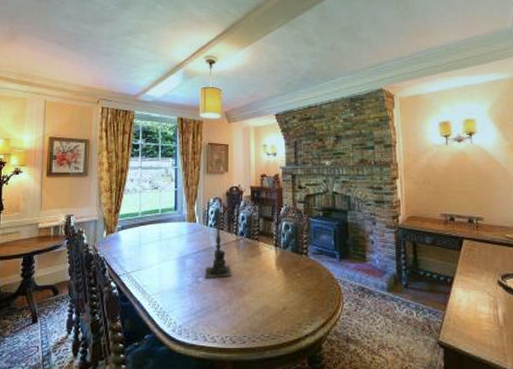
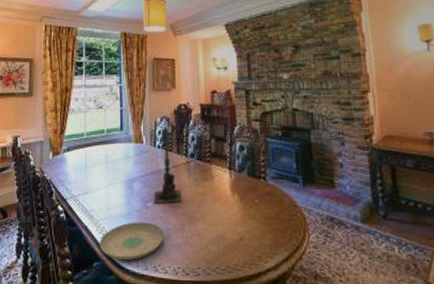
plate: none [151,296,214,332] -> present [99,222,165,261]

